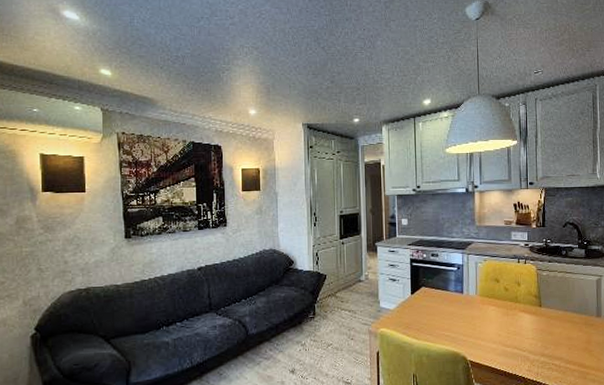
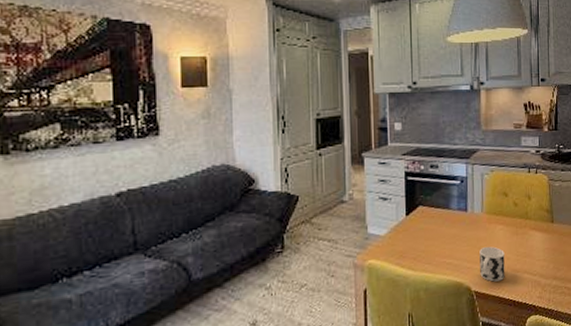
cup: none [474,324,497,354] -> present [479,246,505,282]

